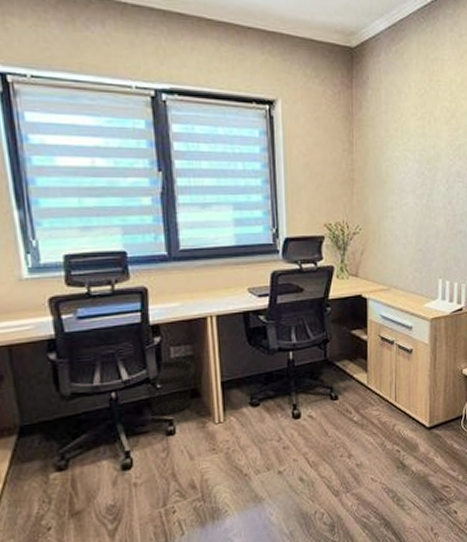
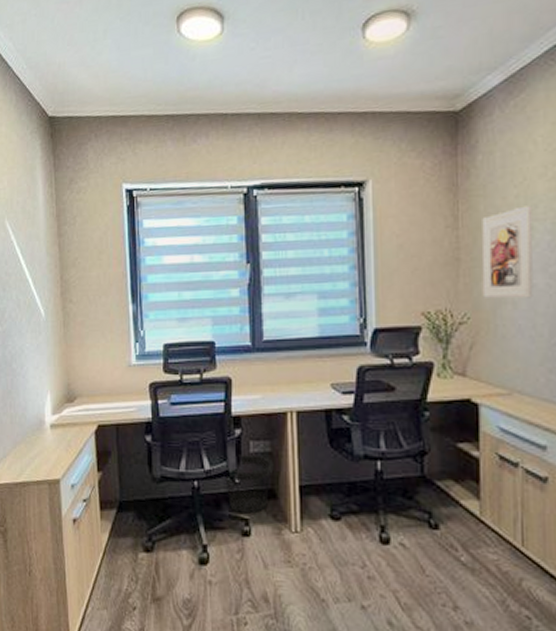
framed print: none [370,138,407,214] -> present [481,205,534,299]

